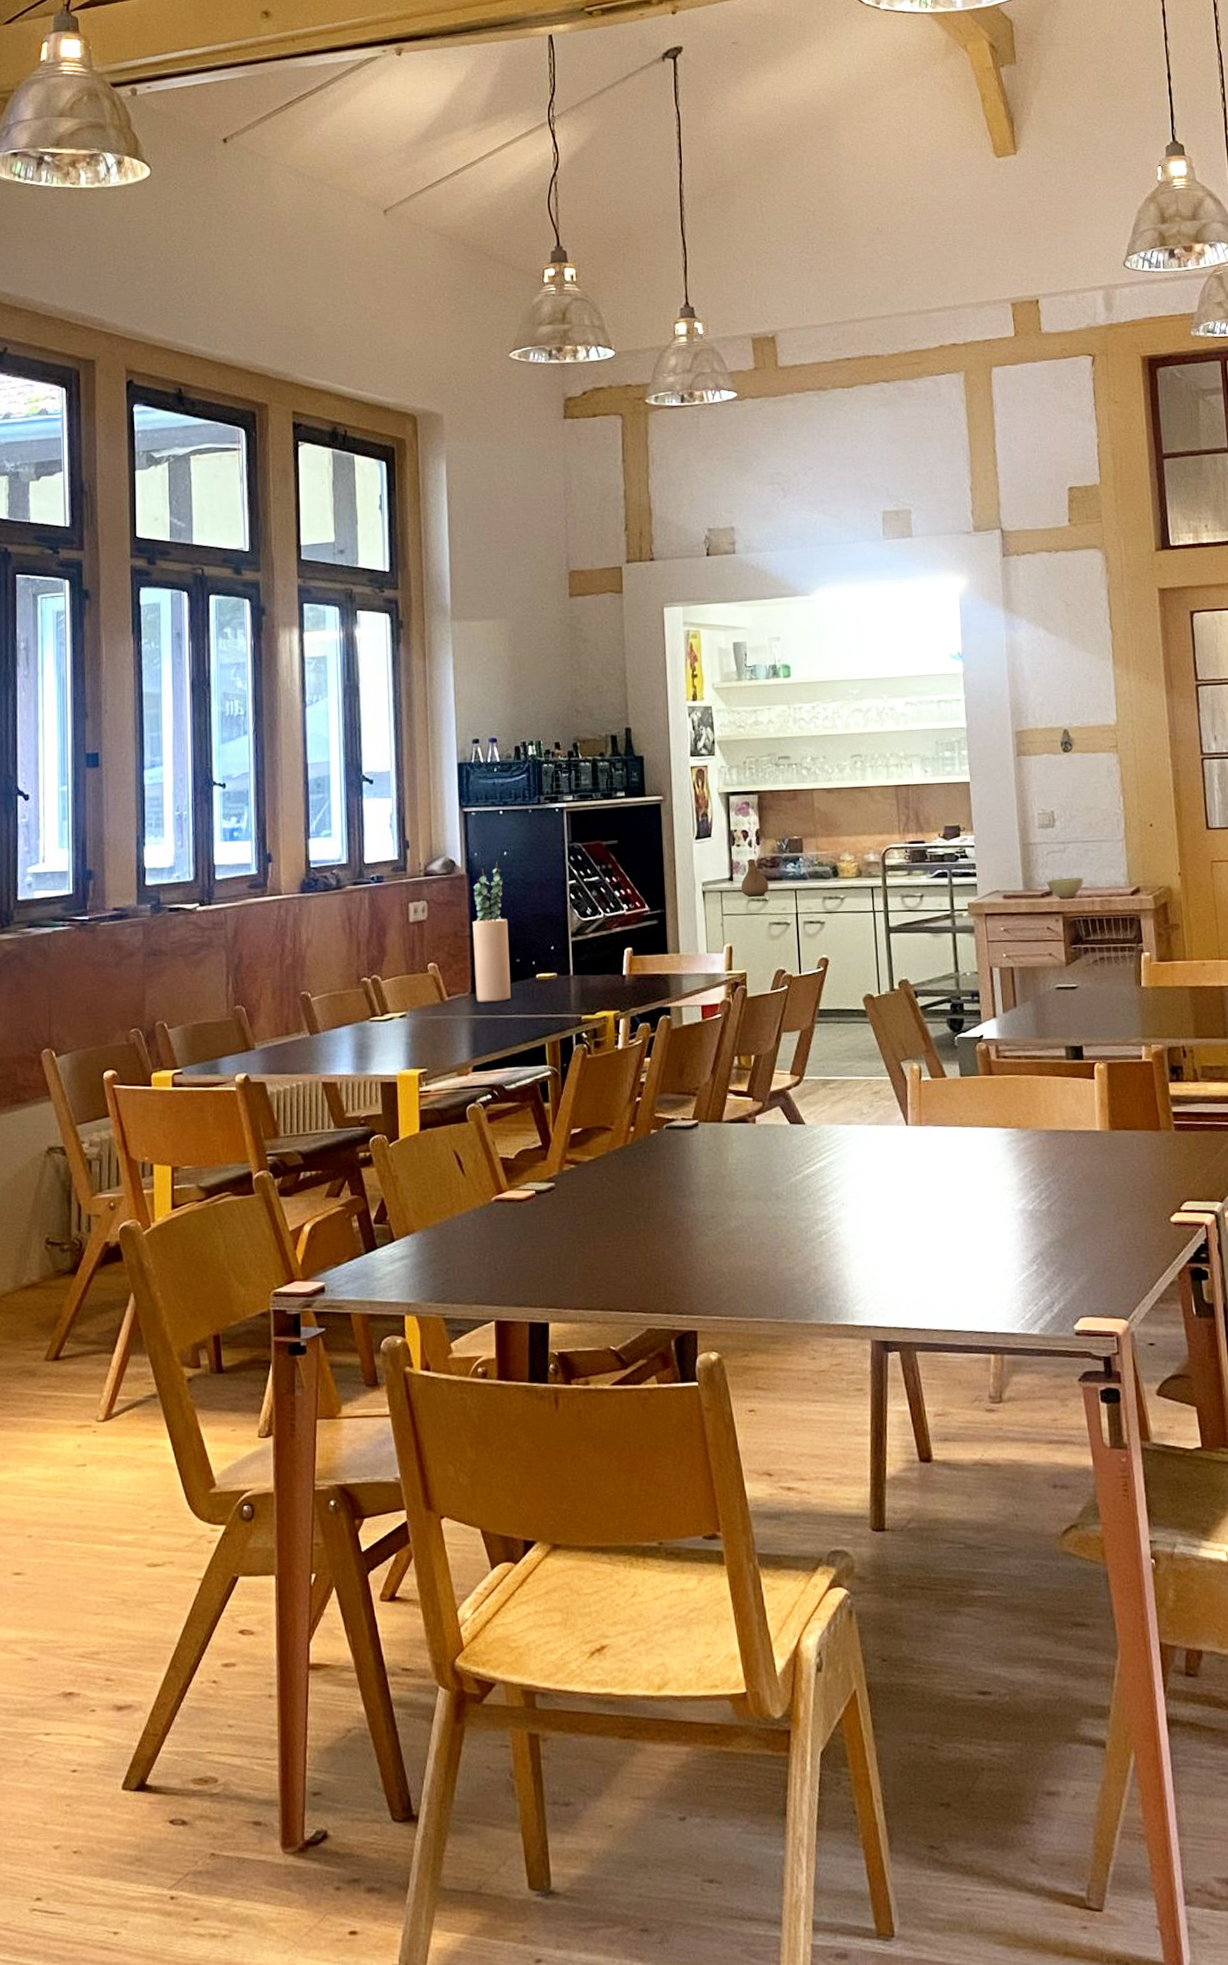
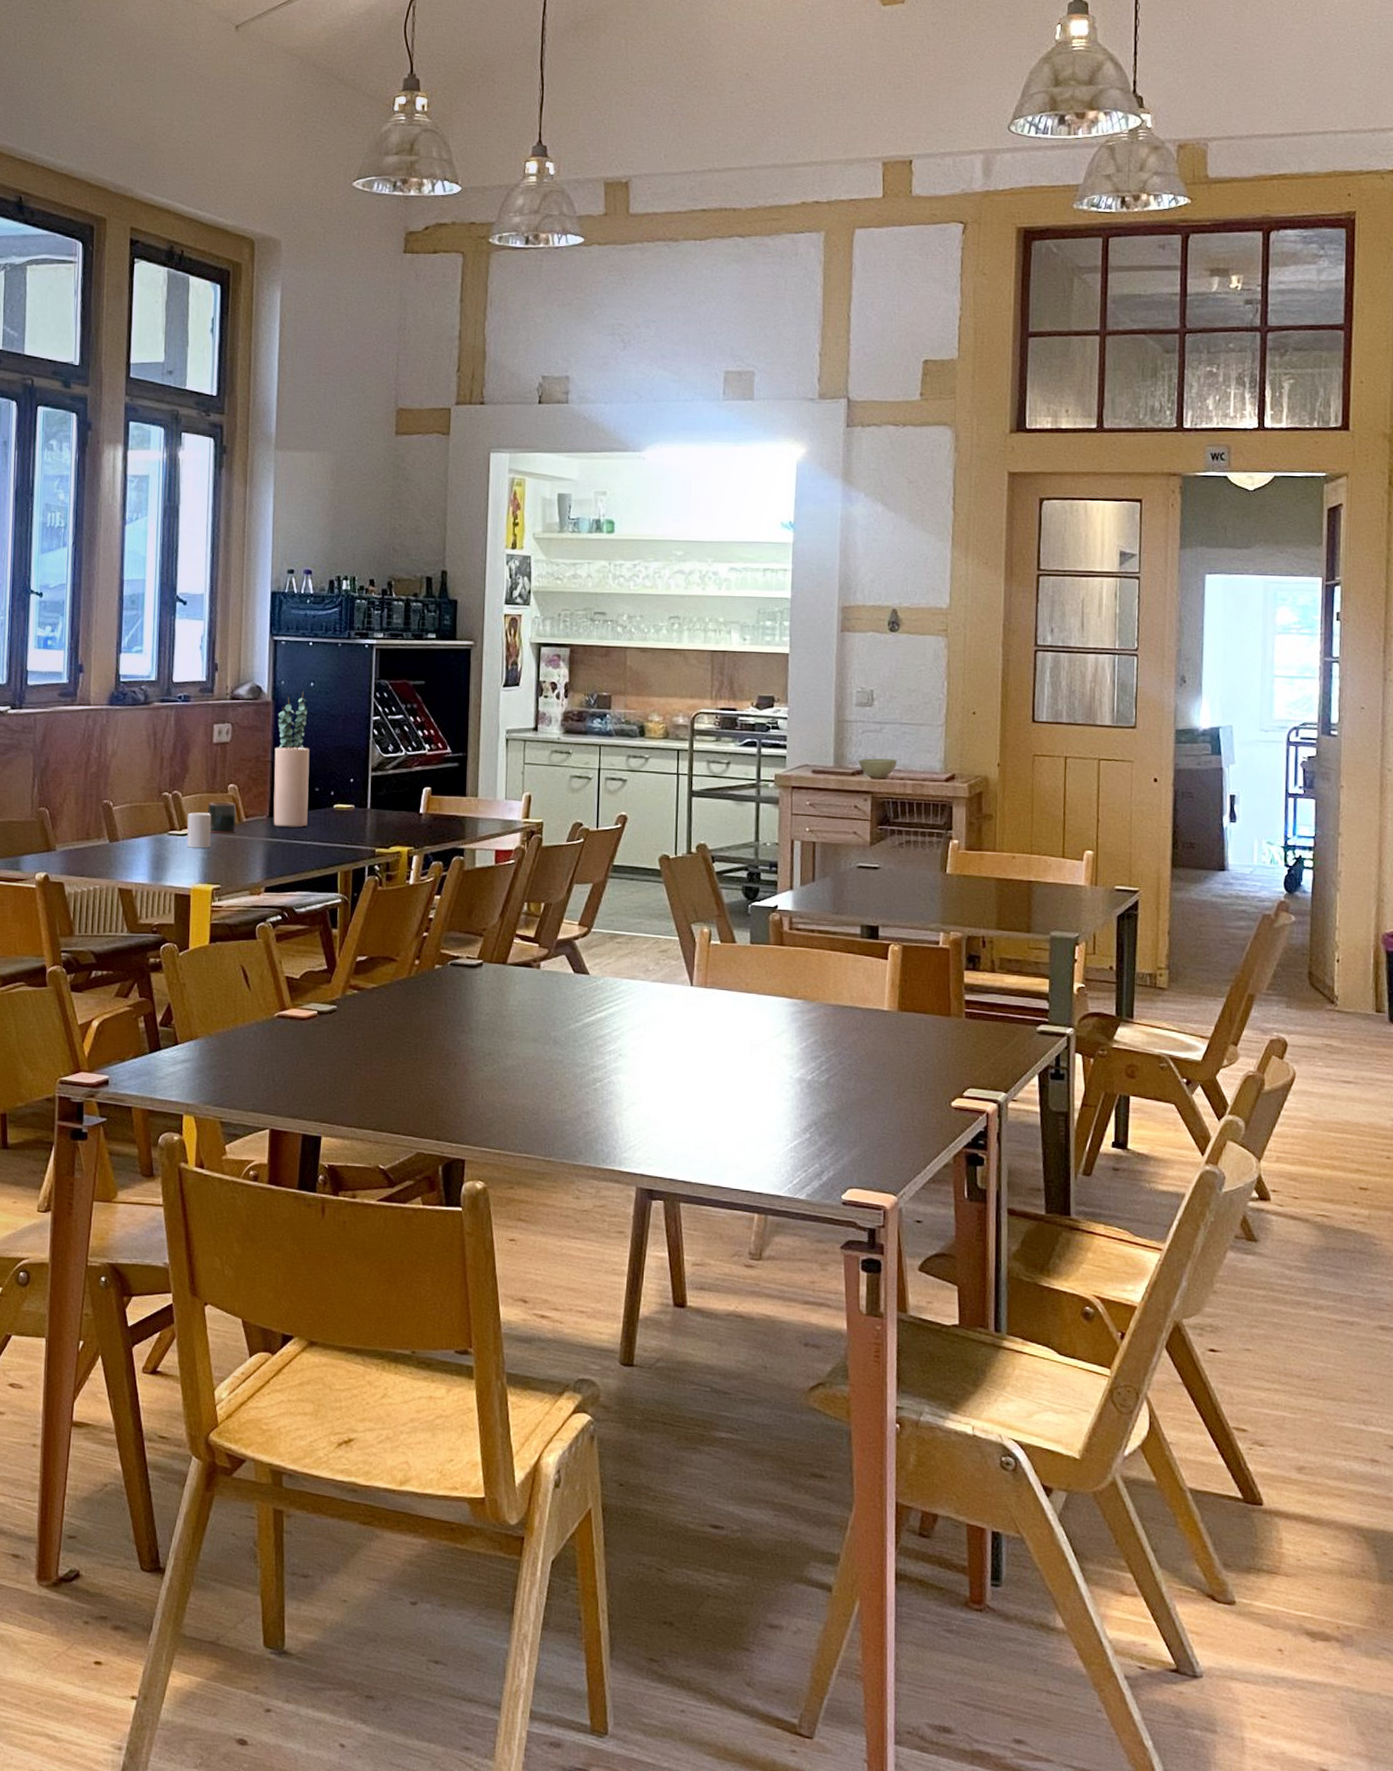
cup: none [389,995,414,1033] -> present [187,812,211,849]
mug: none [409,981,439,1016] -> present [208,801,237,834]
pitcher: present [740,858,769,898] -> none [545,710,574,750]

